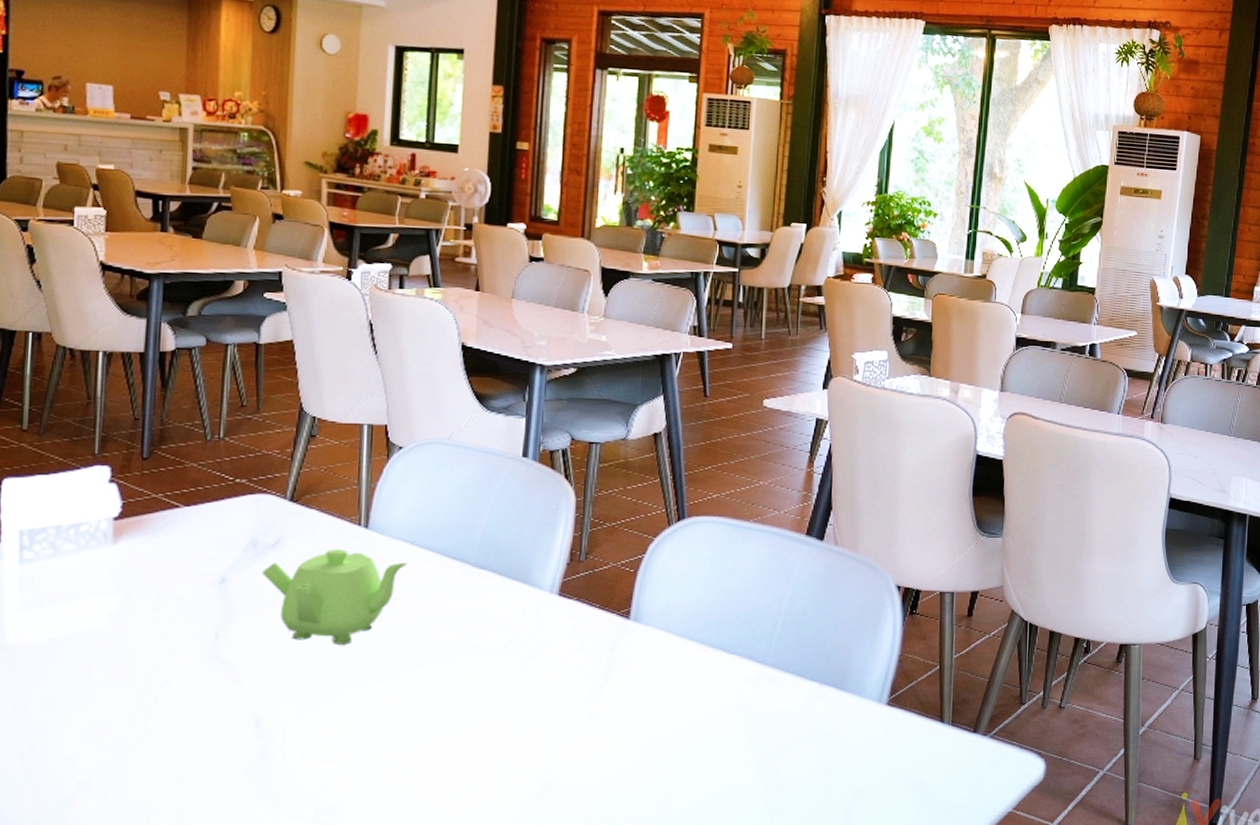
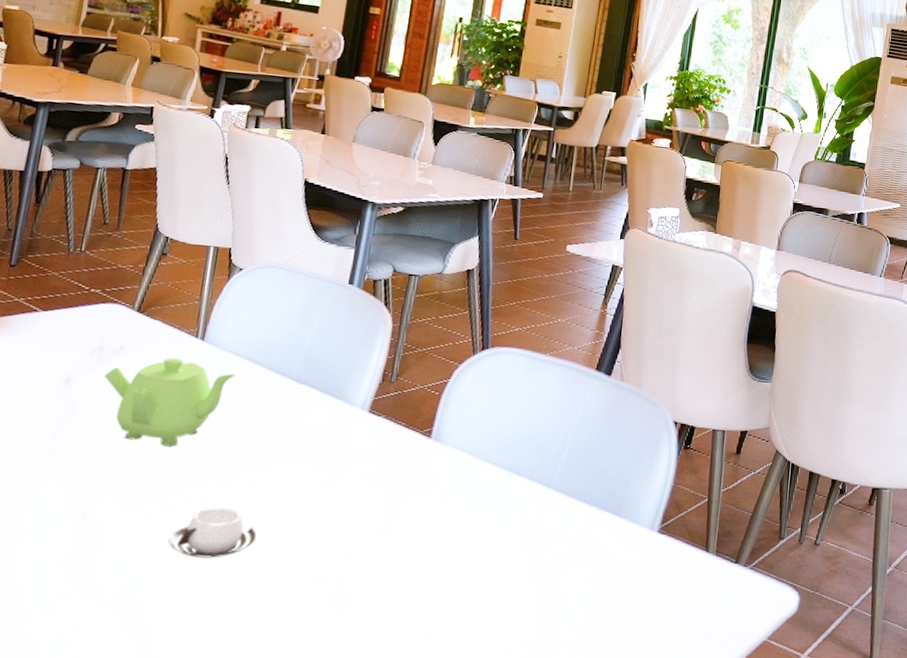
cup: none [353,706,449,760] -> present [168,507,257,559]

